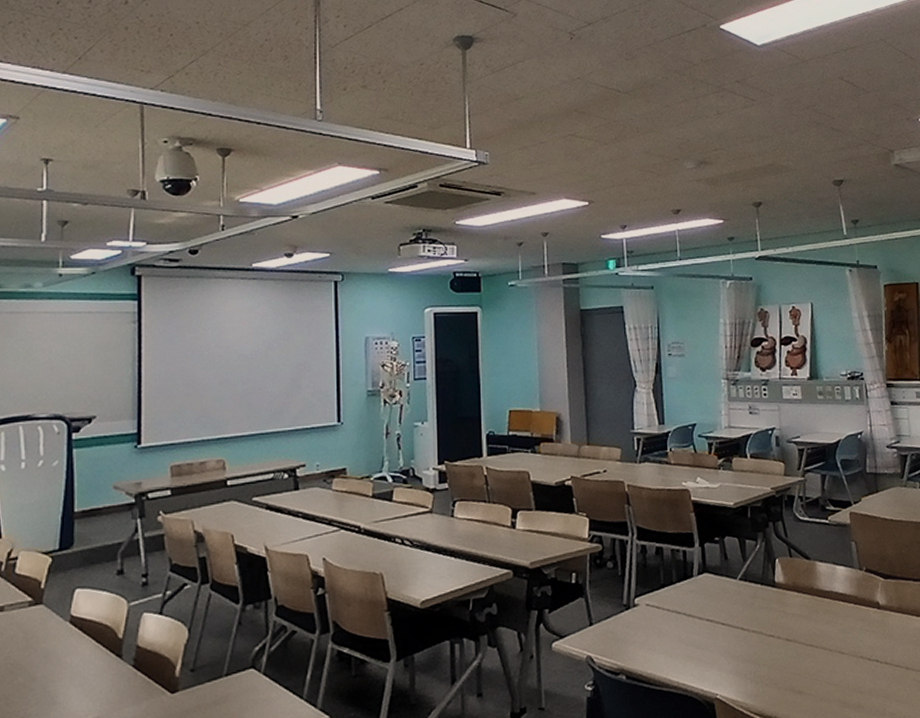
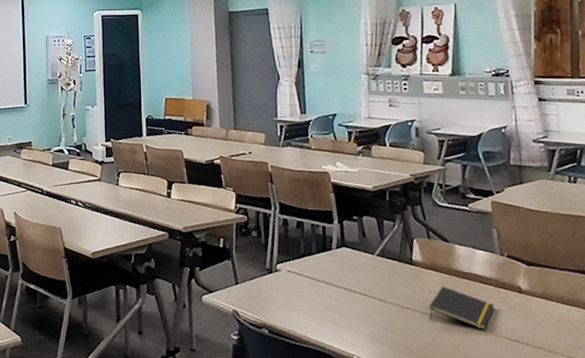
notepad: none [792,608,855,652] -> present [429,286,494,329]

